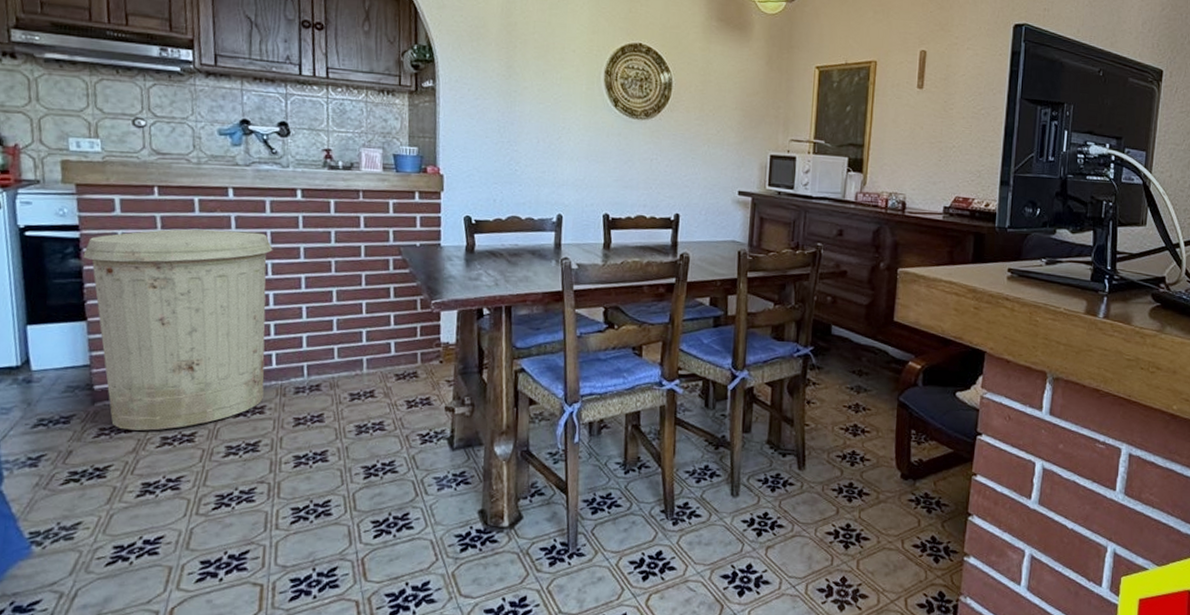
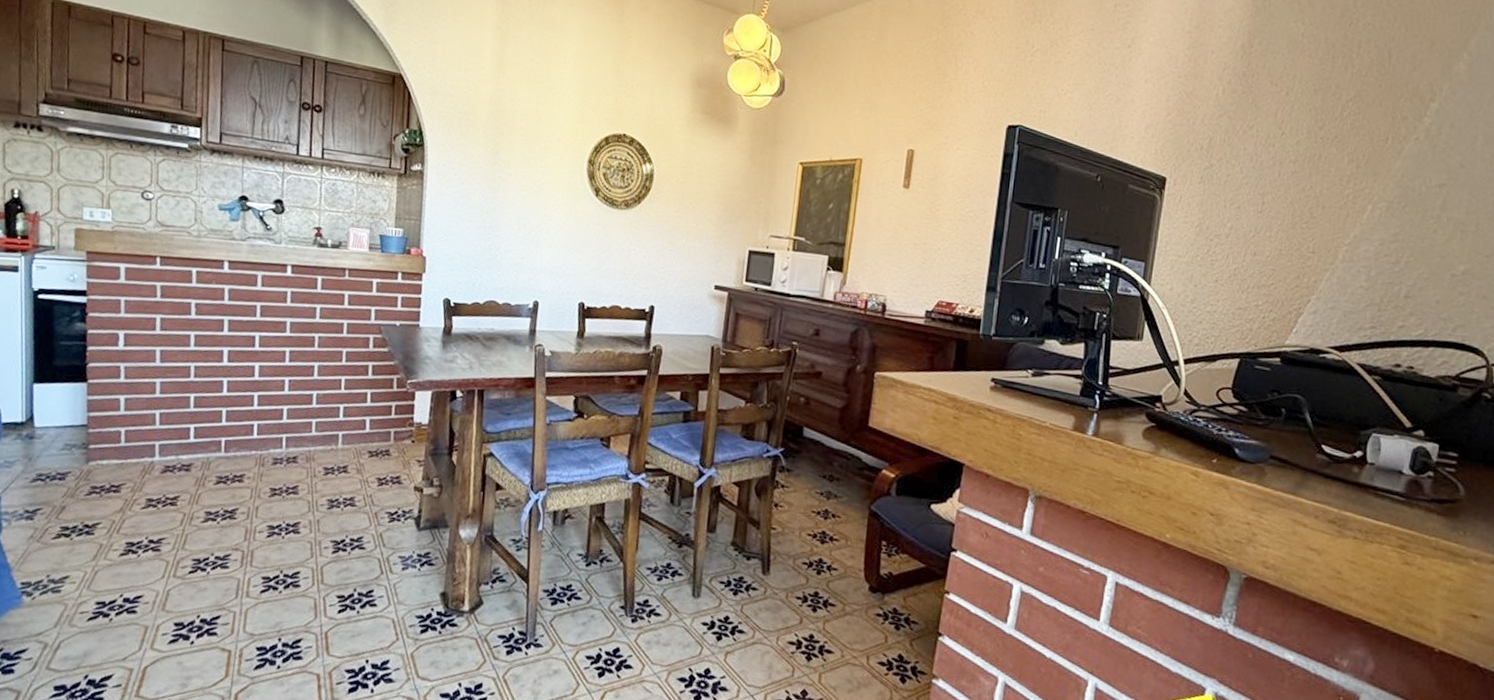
trash can: present [83,228,273,431] -> none [88,298,262,492]

